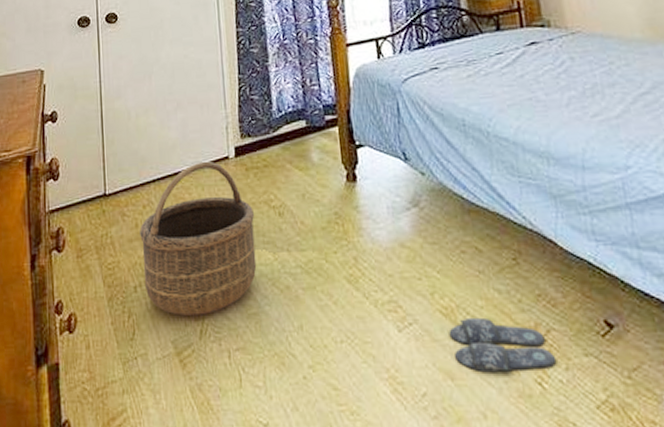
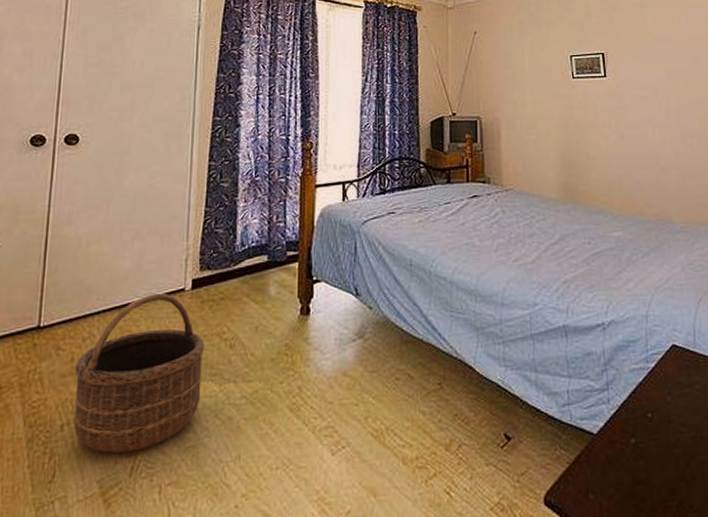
slippers: present [449,317,556,373] -> none [377,437,463,488]

